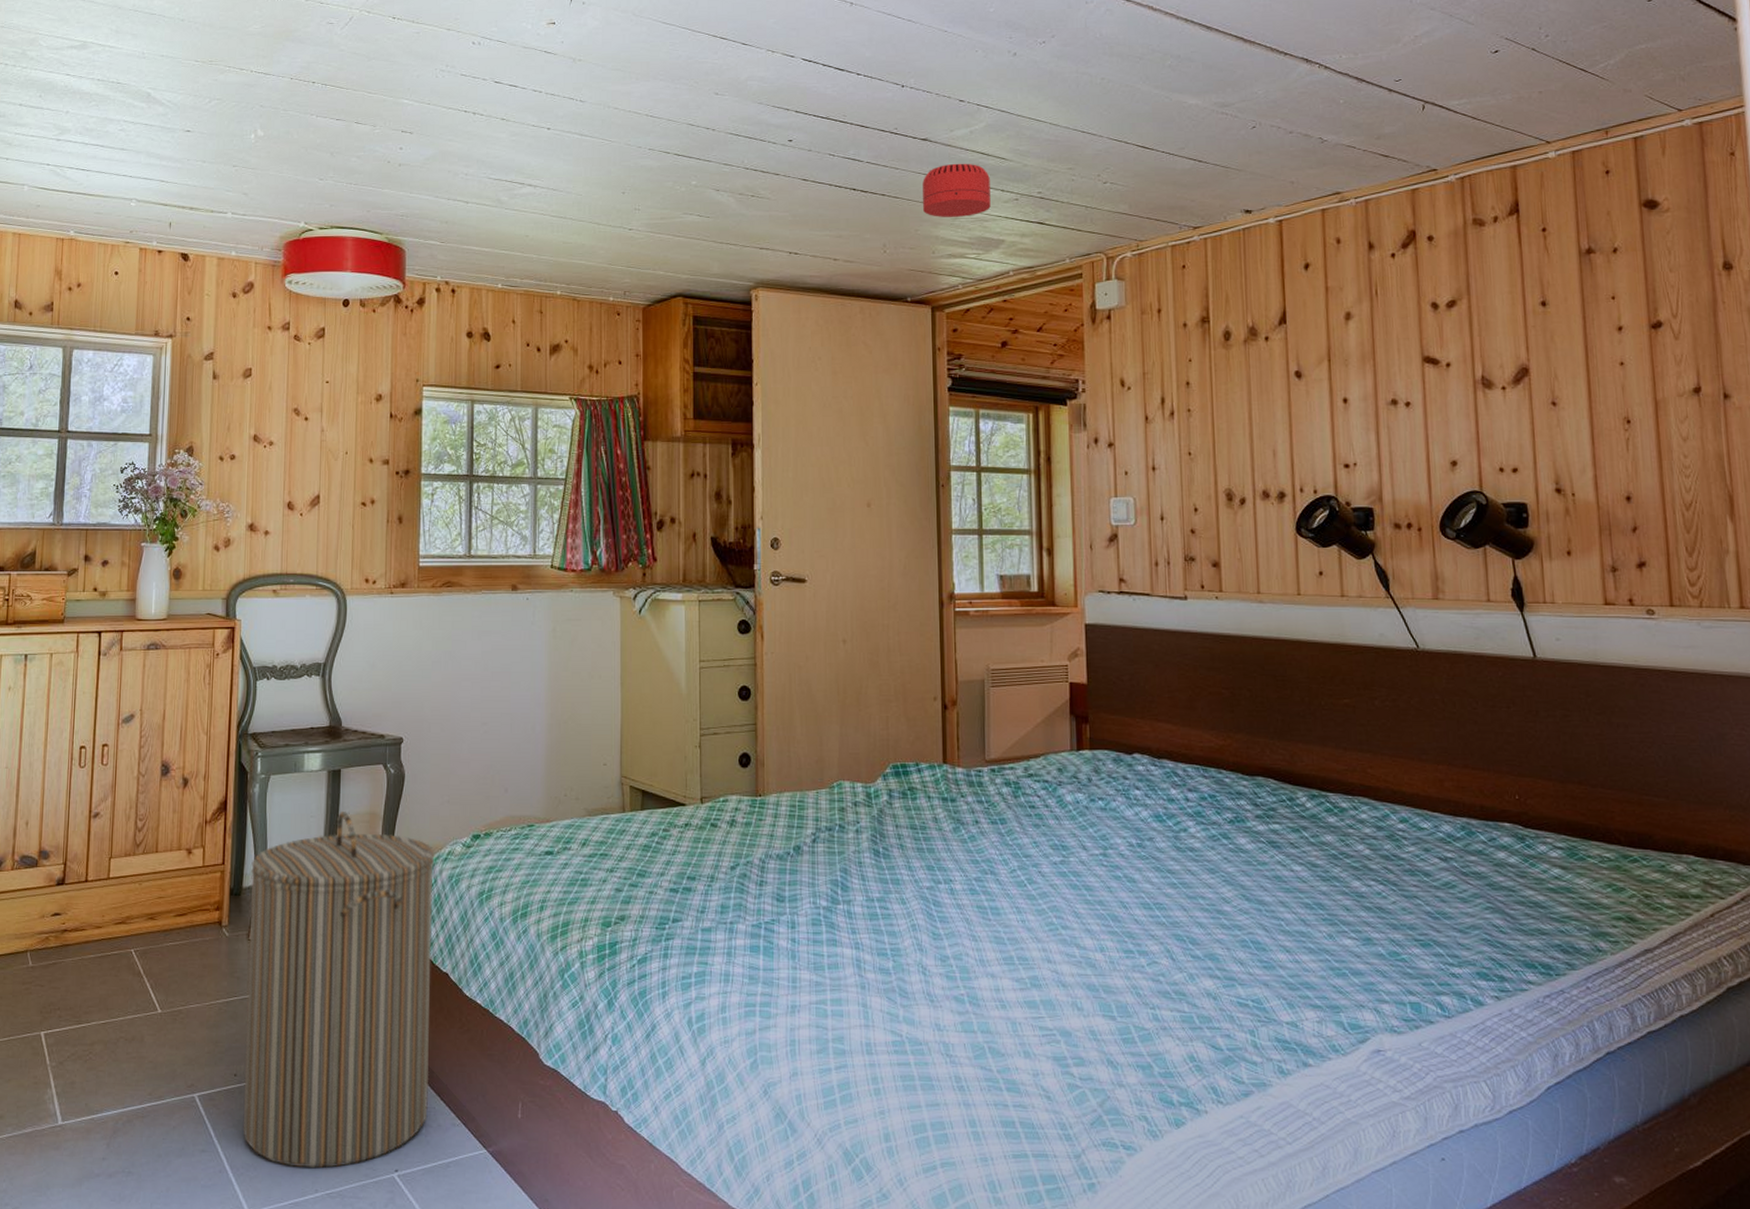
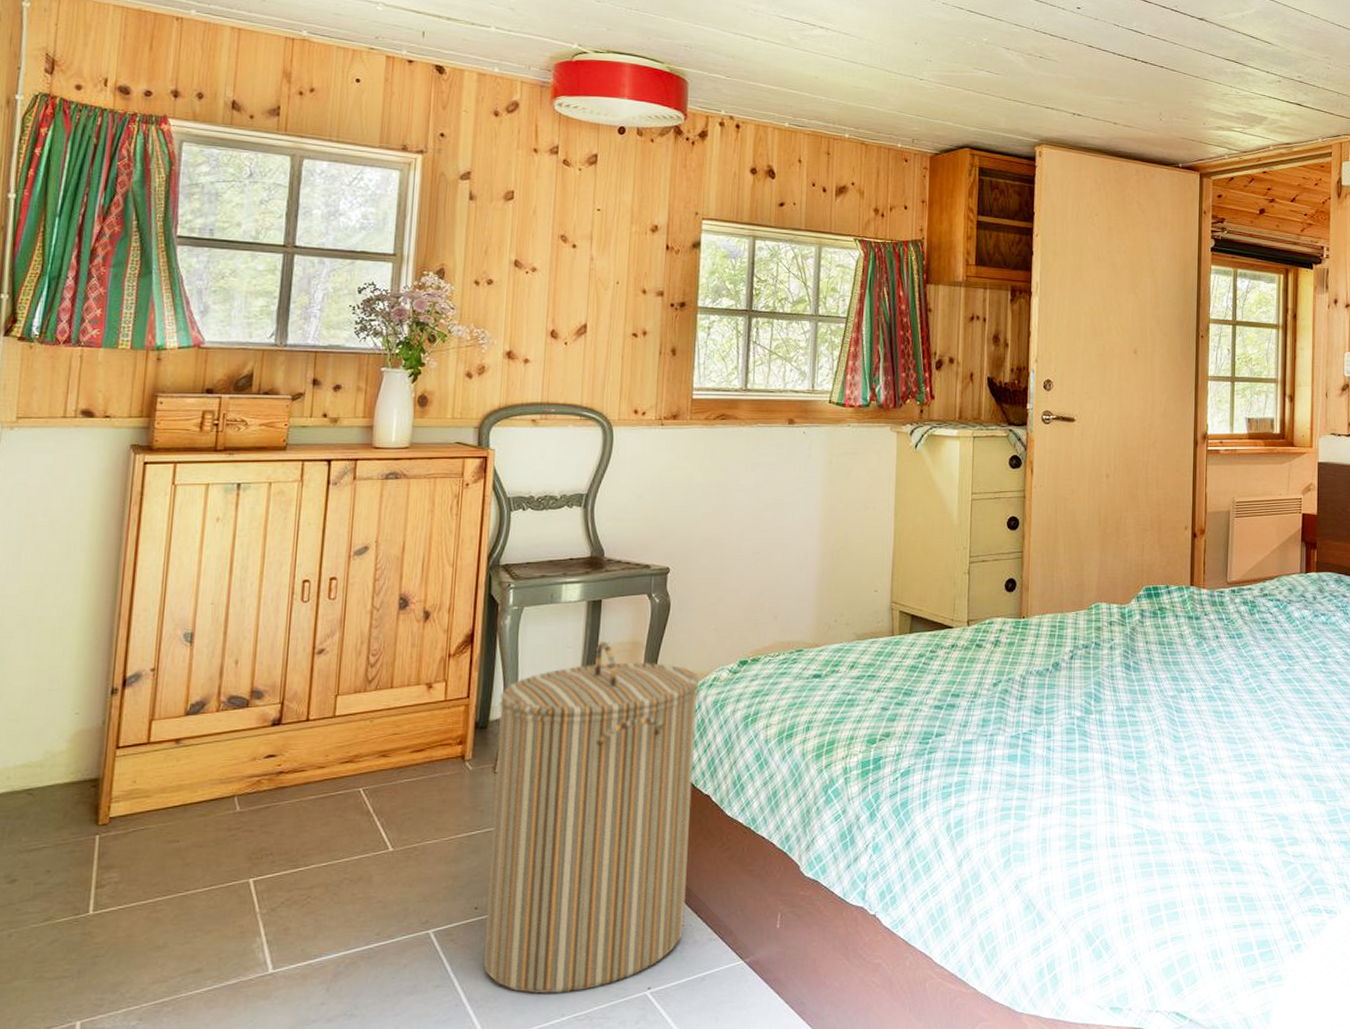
smoke detector: present [923,163,991,217] -> none [1197,43,1257,93]

